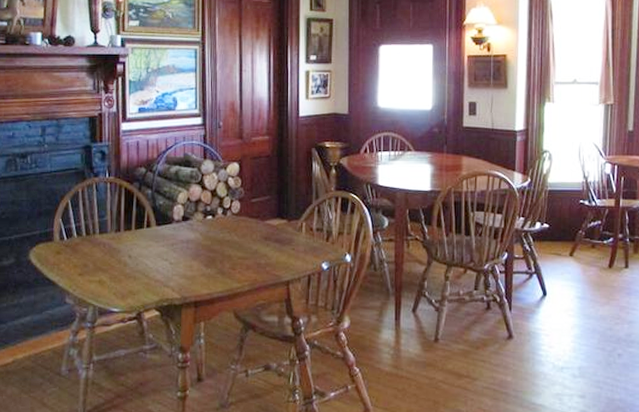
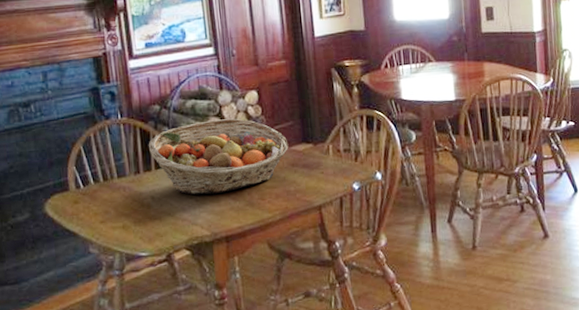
fruit basket: none [131,187,264,259] -> present [148,118,289,195]

